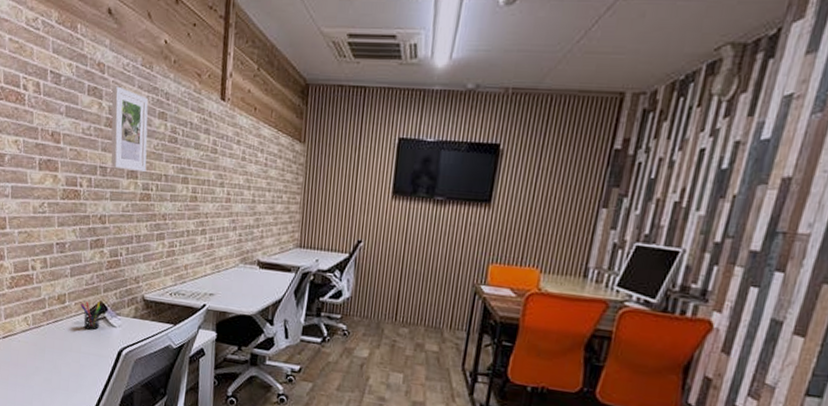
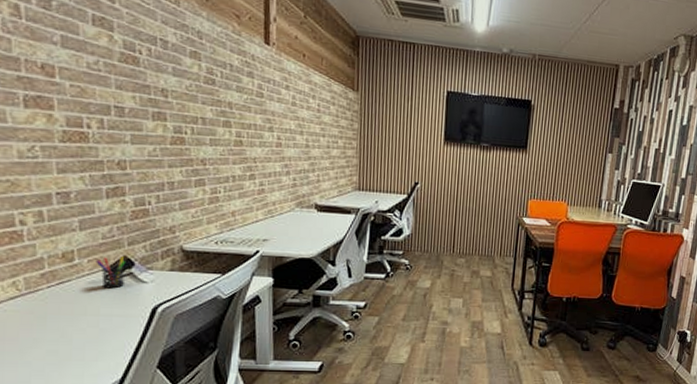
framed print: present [111,86,149,173] -> none [126,18,178,115]

